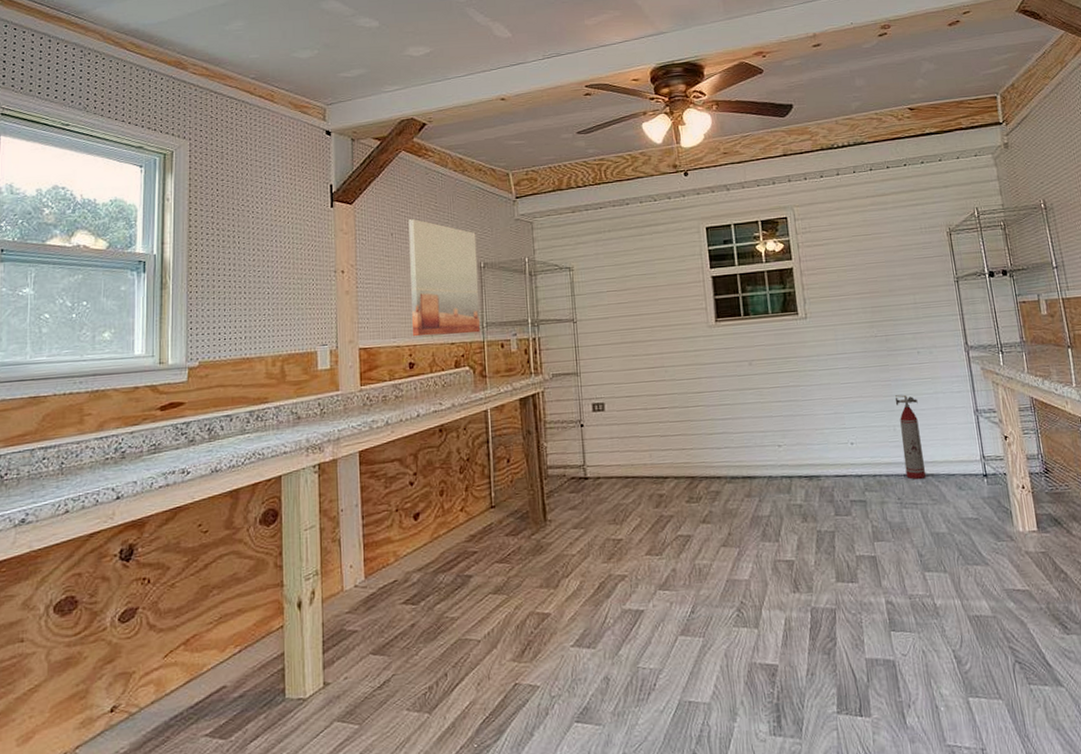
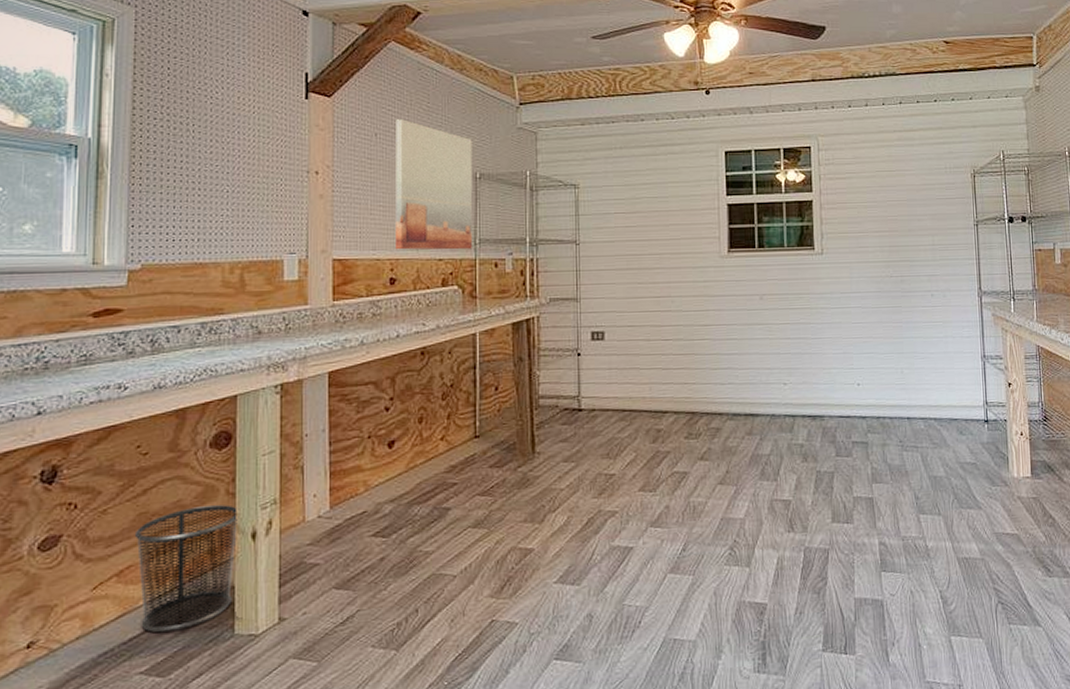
waste bin: none [198,576,286,698] -> present [134,505,239,633]
fire extinguisher: present [895,394,927,479] -> none [905,337,930,423]

